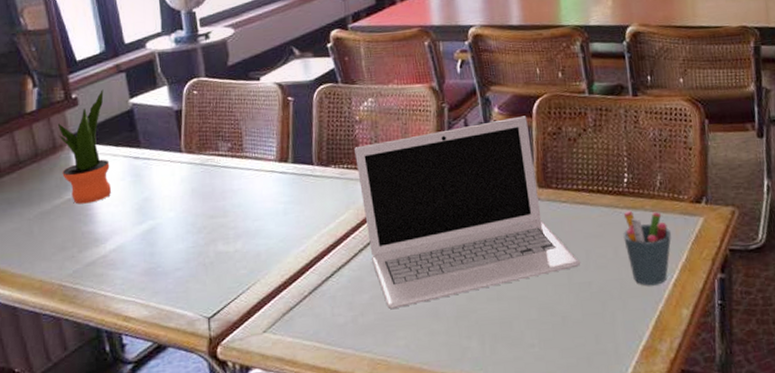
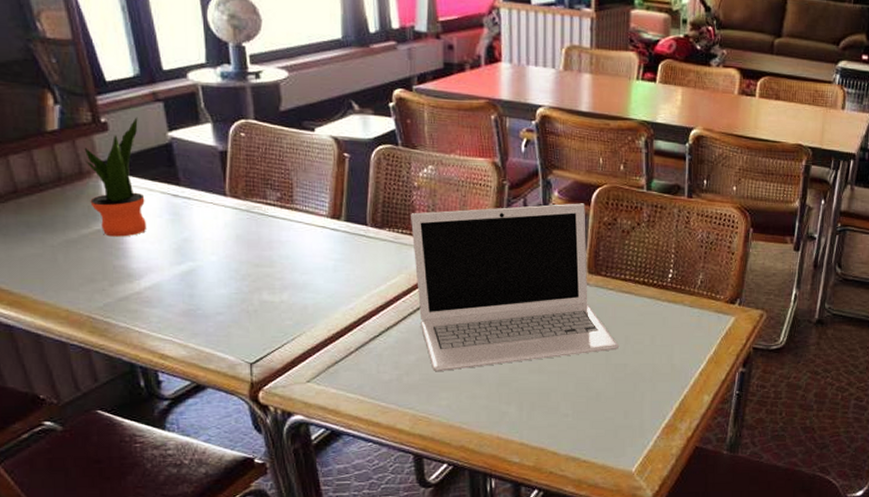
pen holder: present [623,210,671,286] -> none [661,304,704,373]

